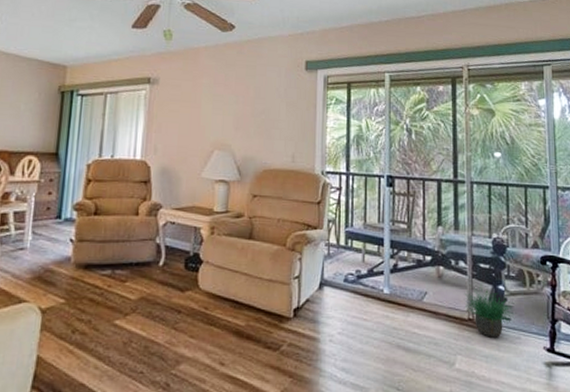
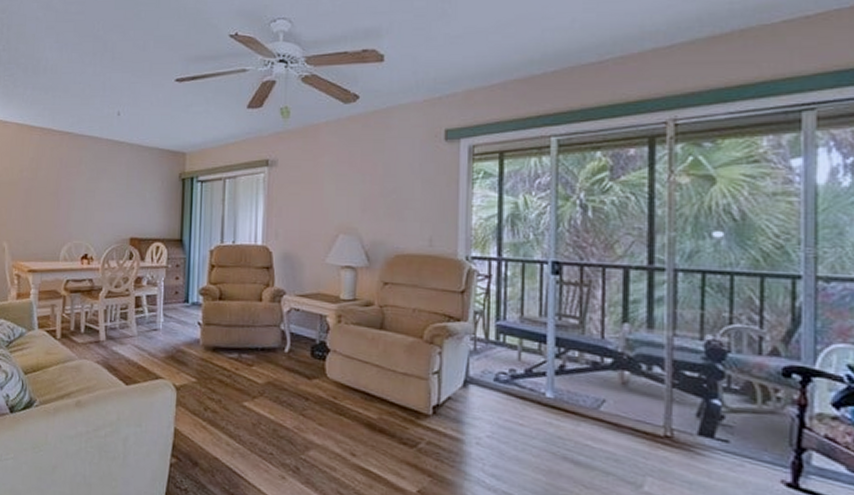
potted plant: present [464,283,514,337] -> none [659,394,734,462]

